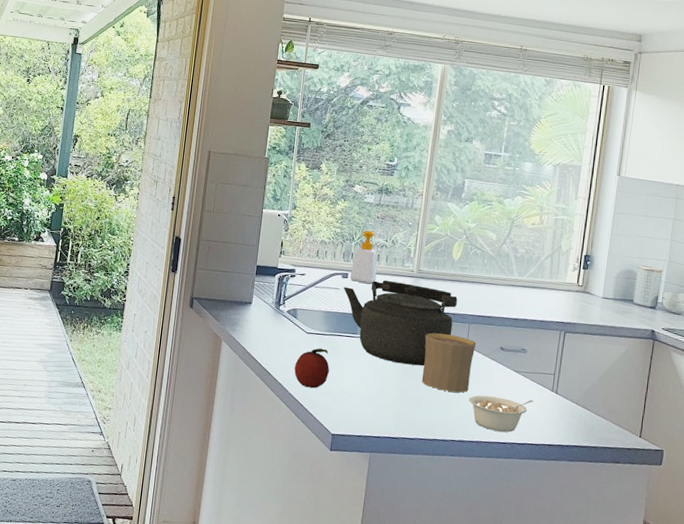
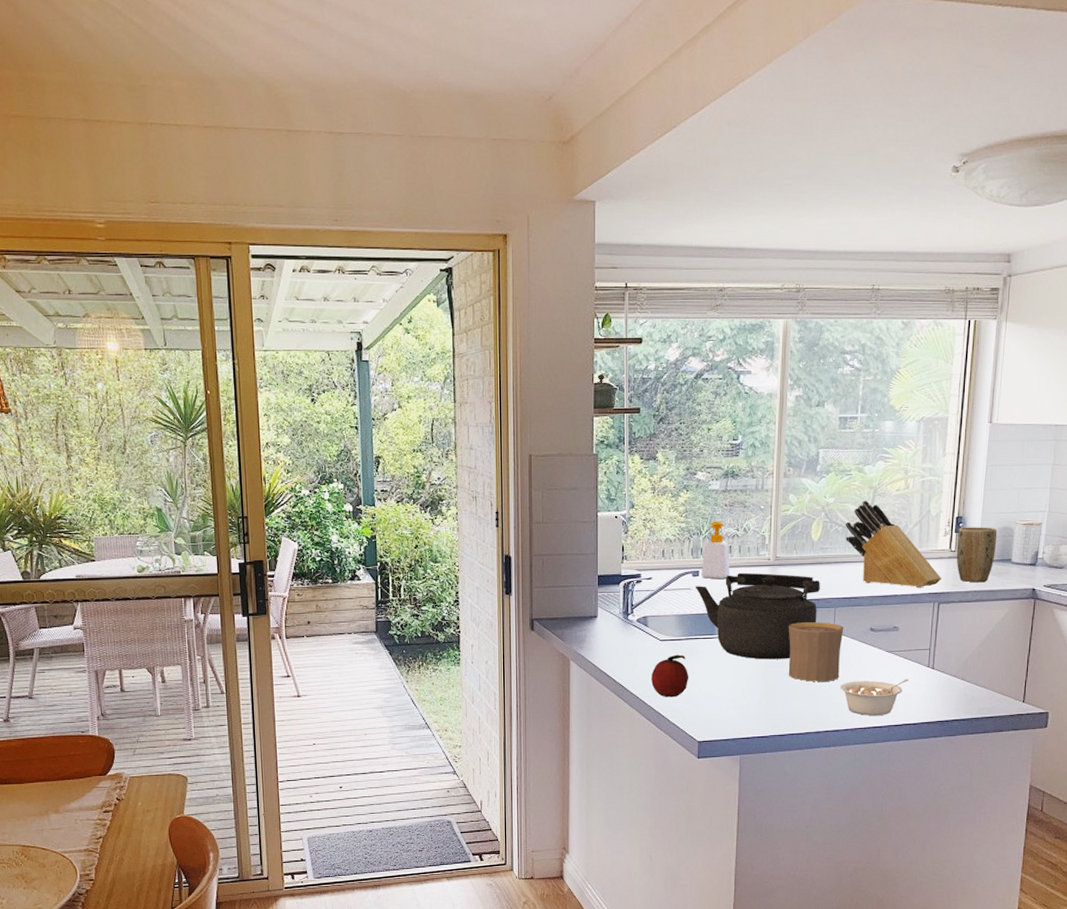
knife block: none [483,229,568,316] -> present [845,500,941,588]
plant pot: none [583,265,622,319] -> present [956,527,997,583]

